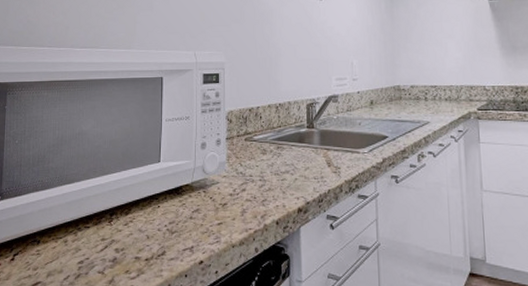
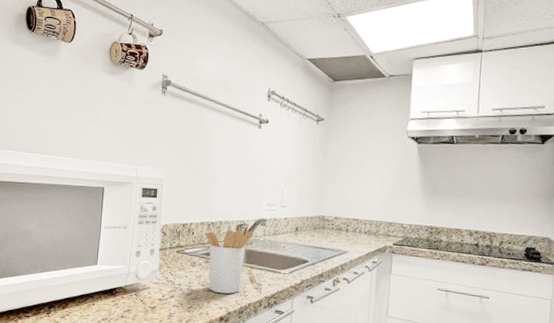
utensil holder: none [273,103,326,181] -> present [205,225,254,294]

